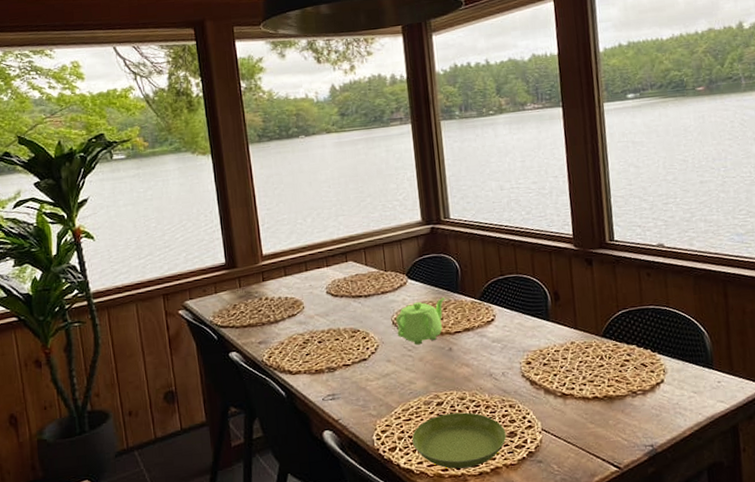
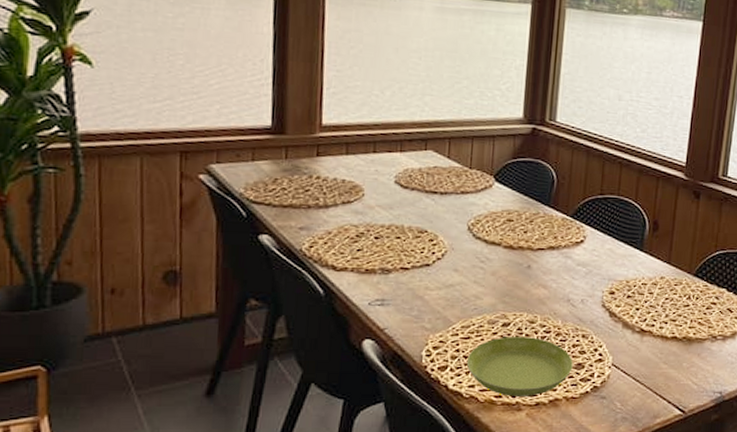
teapot: present [396,298,445,345] -> none [471,209,533,257]

